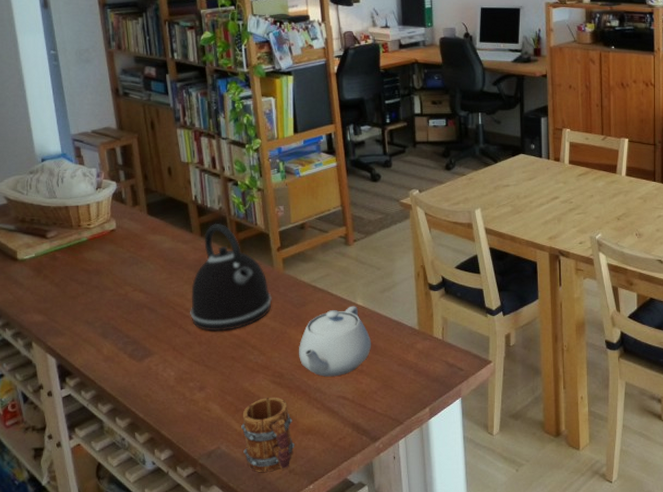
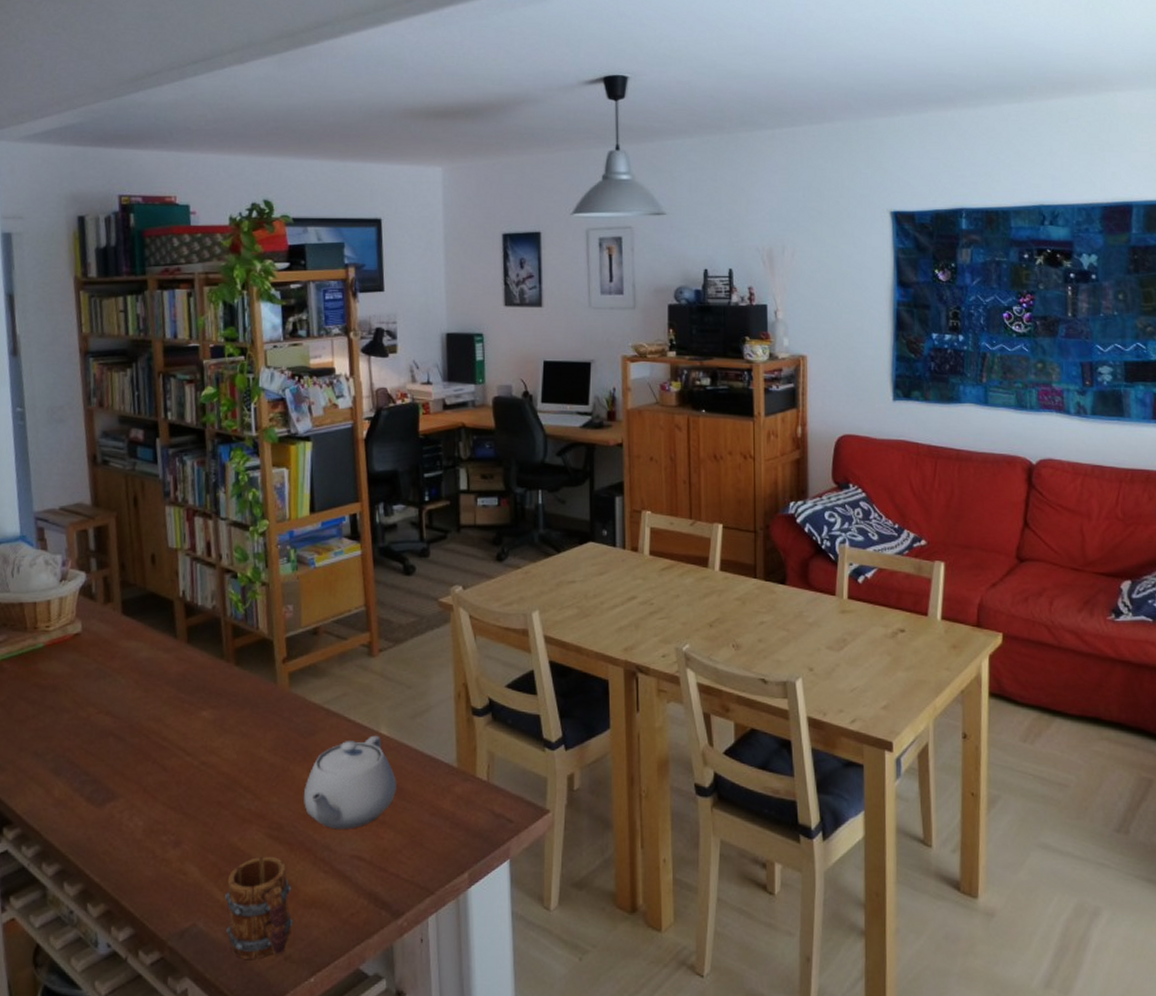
kettle: present [190,223,272,330] -> none [168,625,273,766]

